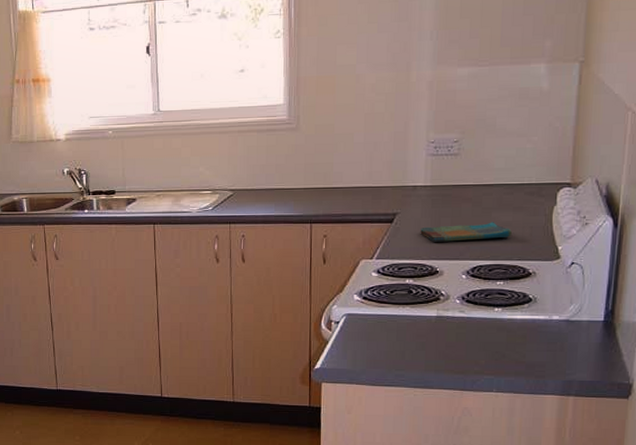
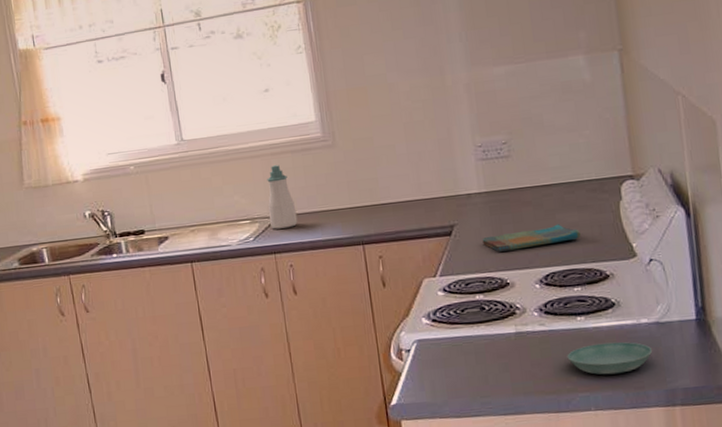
soap bottle: none [229,142,255,201] -> present [267,165,298,229]
saucer: none [479,334,559,362] -> present [567,341,653,375]

